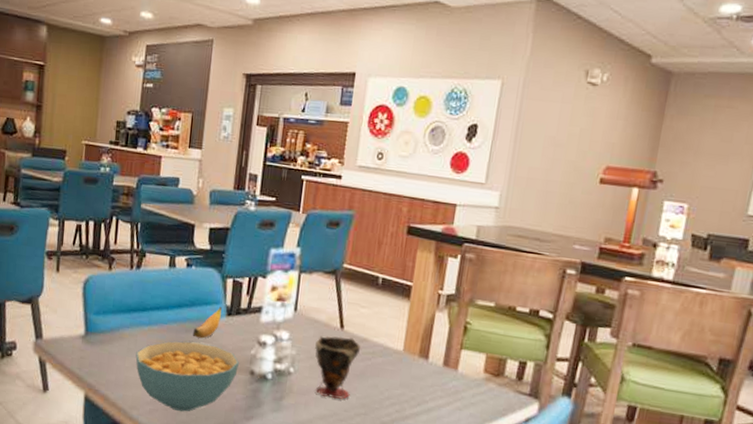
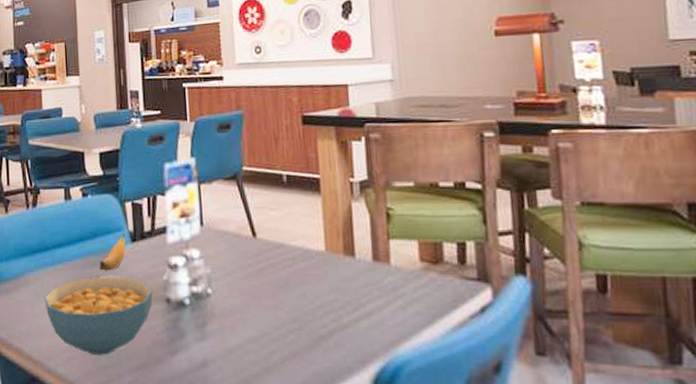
cup: present [315,335,361,399] -> none [229,245,280,317]

